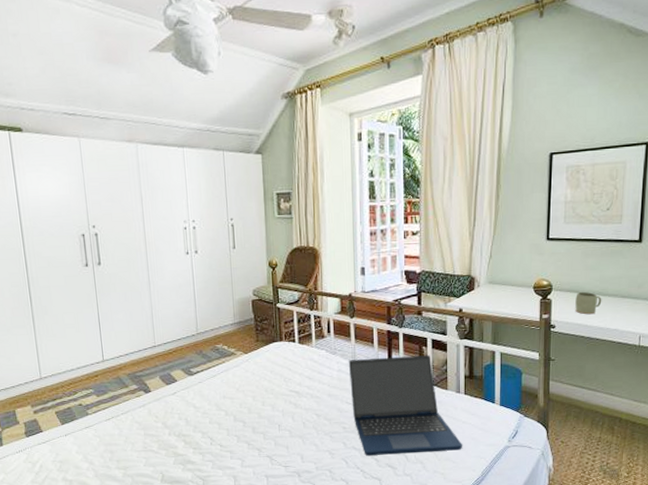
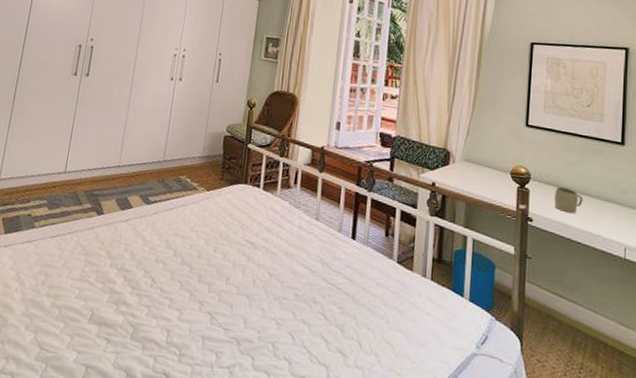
laptop: present [348,355,463,456] -> none [307,217,425,348]

